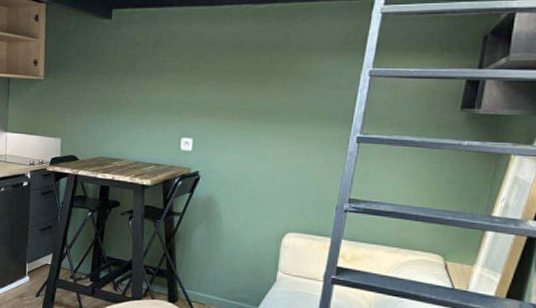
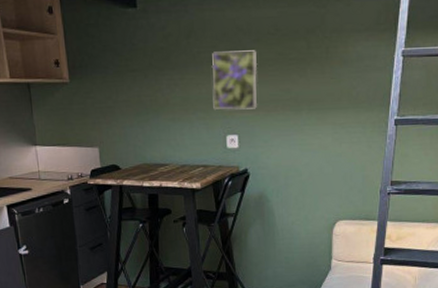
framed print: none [171,61,219,116] -> present [211,50,258,111]

